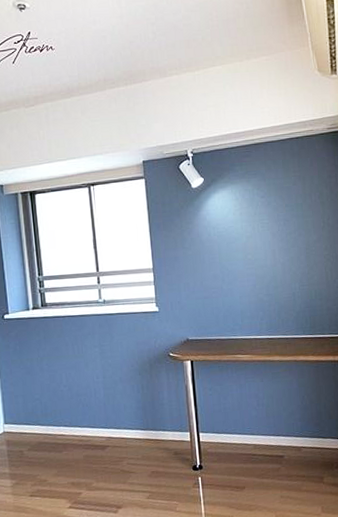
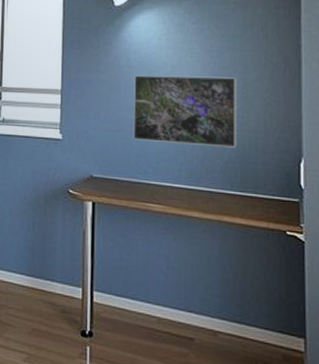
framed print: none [216,240,305,304] -> present [133,75,236,148]

